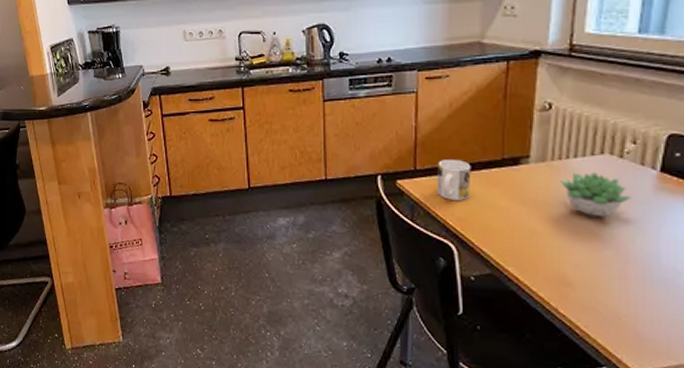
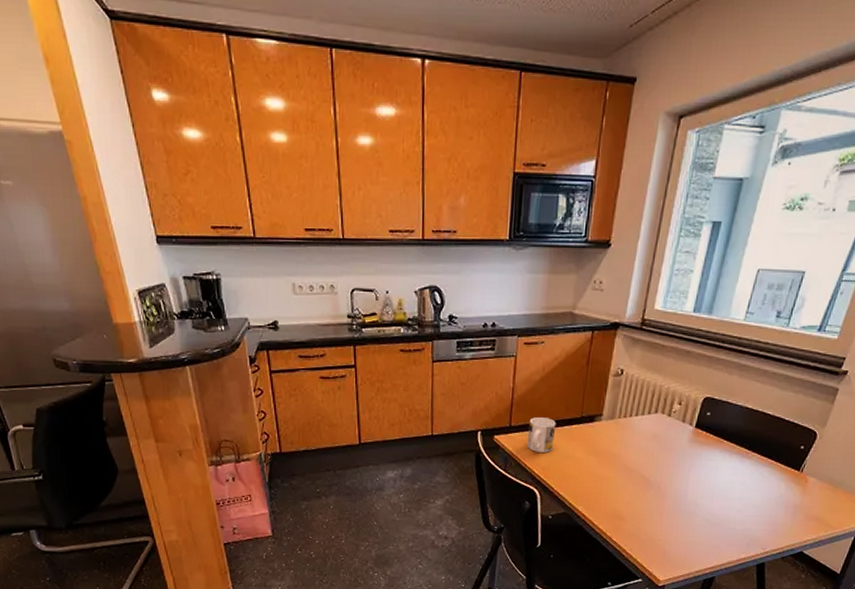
succulent plant: present [560,172,633,216] -> none [623,427,674,464]

